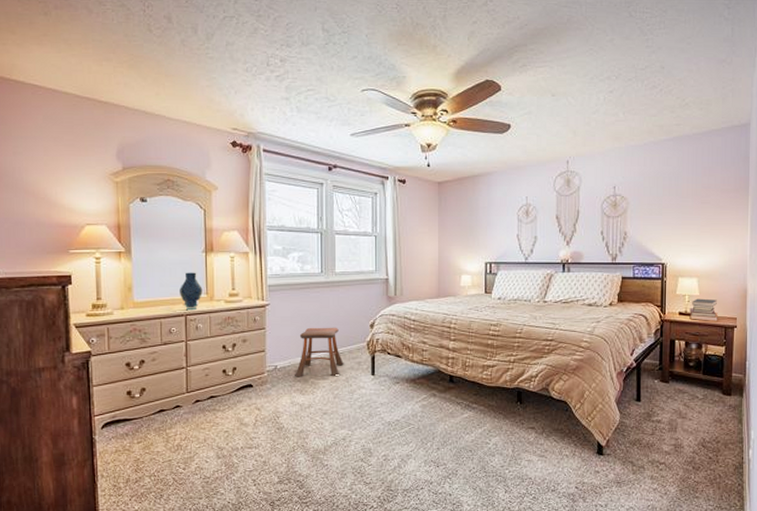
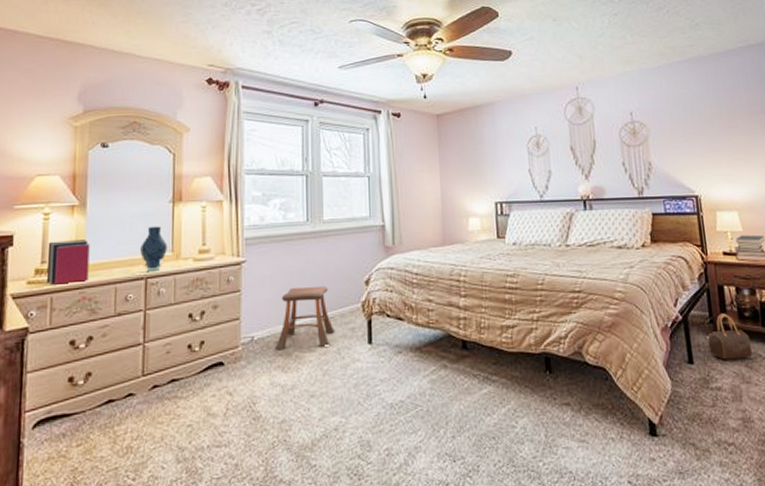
books: none [101,281,137,319] -> present [46,240,90,286]
handbag: none [655,362,692,399] -> present [707,313,753,360]

